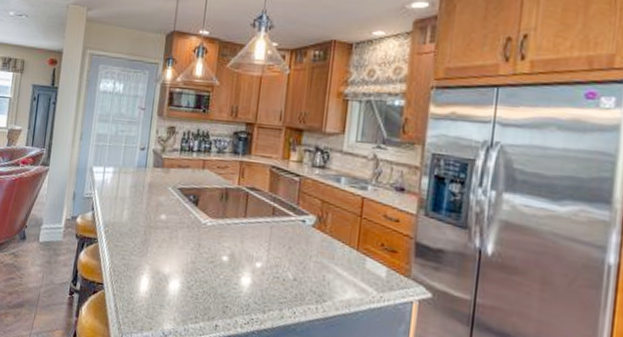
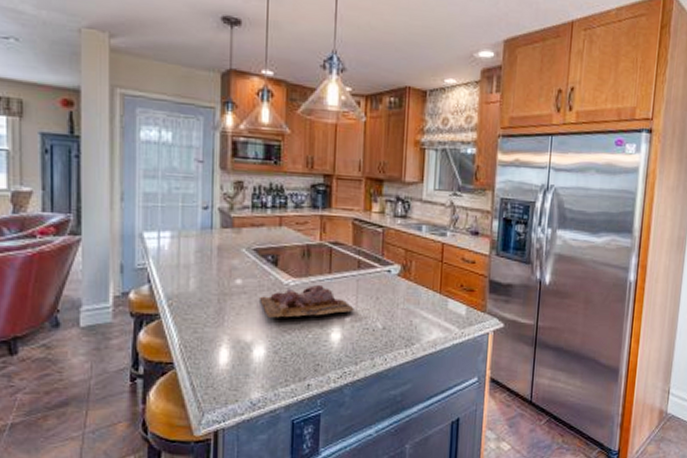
cutting board: none [178,227,266,259] -> present [258,284,354,318]

